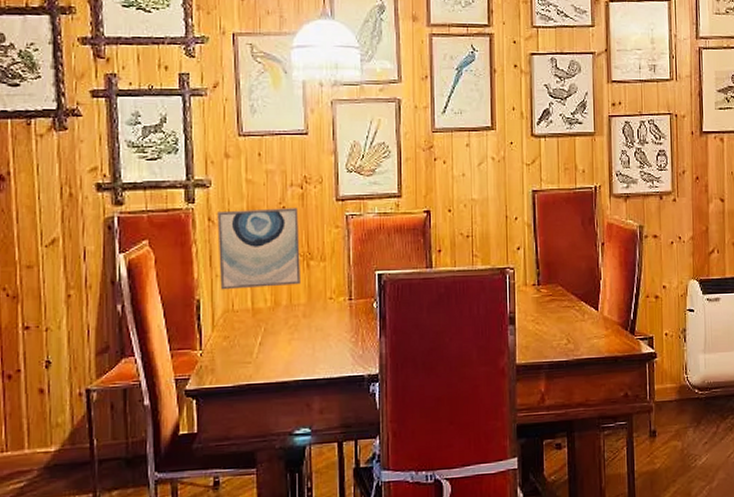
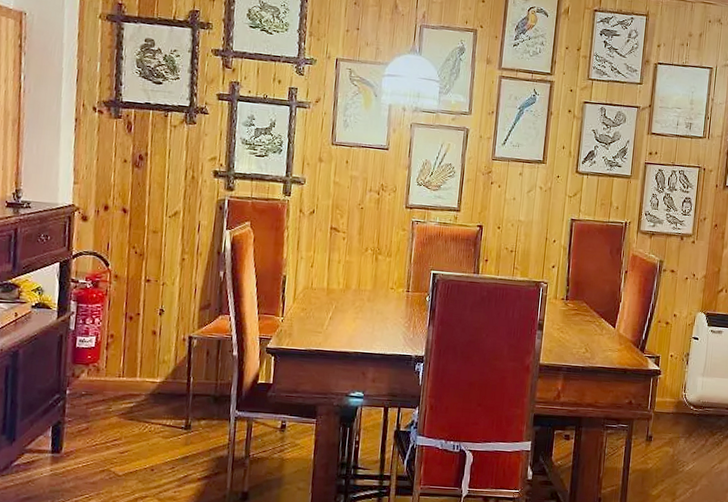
wall art: present [217,208,302,290] -> none [303,205,374,274]

